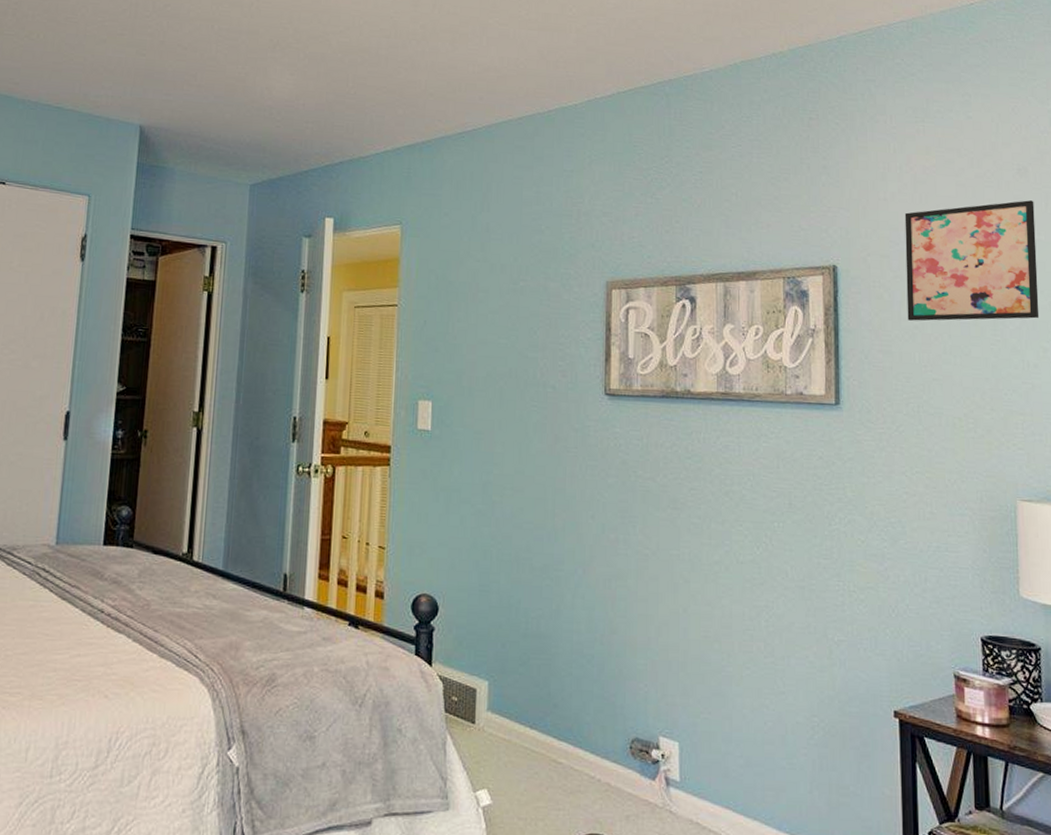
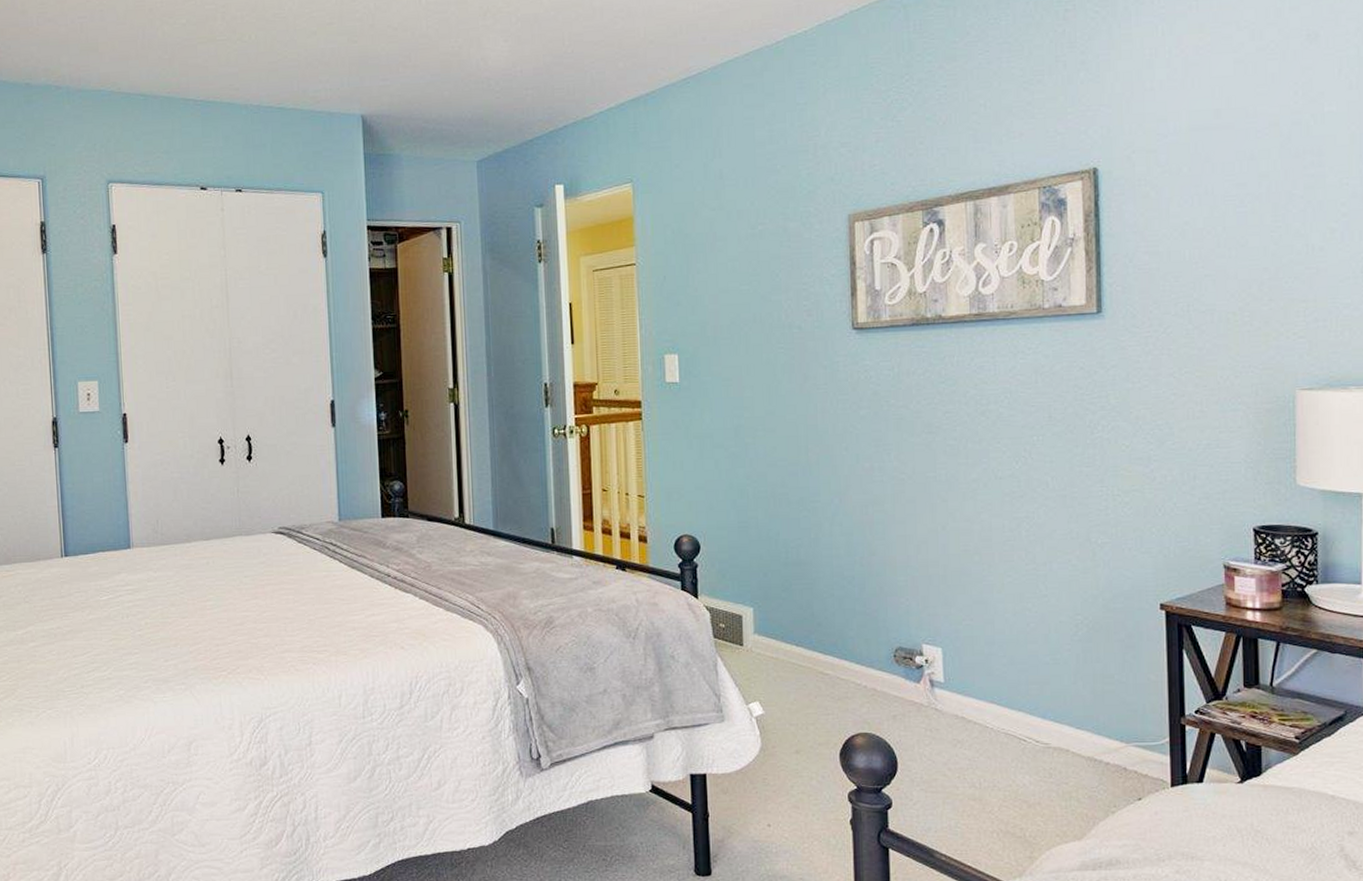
wall art: present [904,200,1040,321] -> none [1174,68,1328,217]

